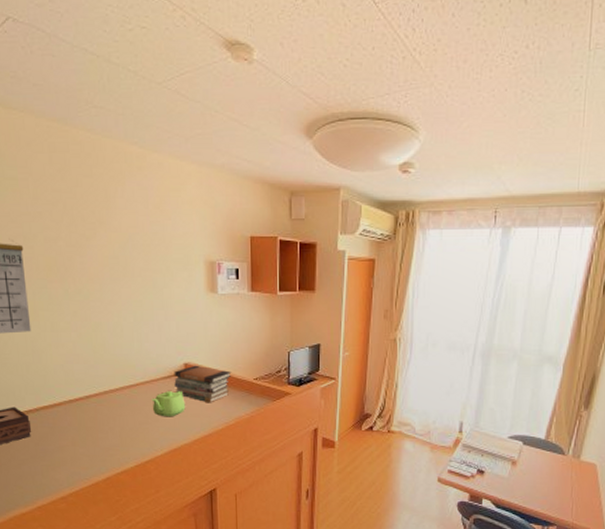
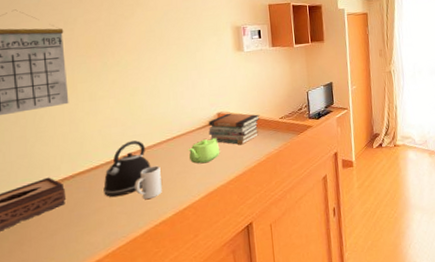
kettle: none [66,381,114,438] -> present [103,140,151,197]
mug: none [97,411,124,446] -> present [134,165,162,200]

